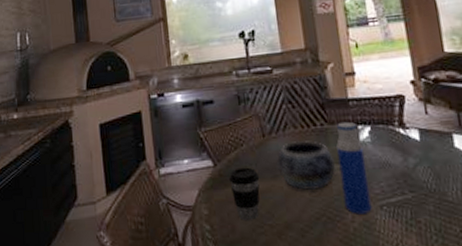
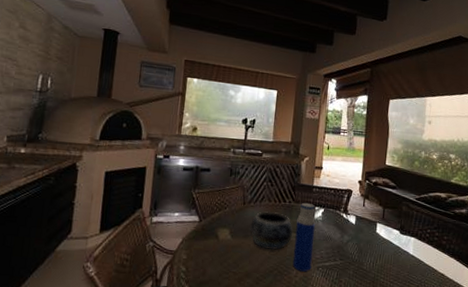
coffee cup: present [229,167,260,220] -> none [209,225,234,267]

